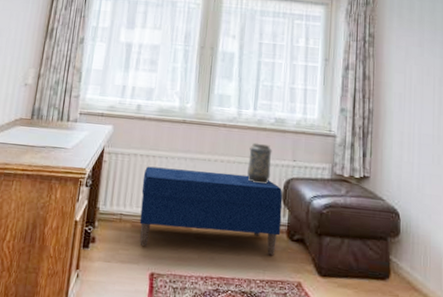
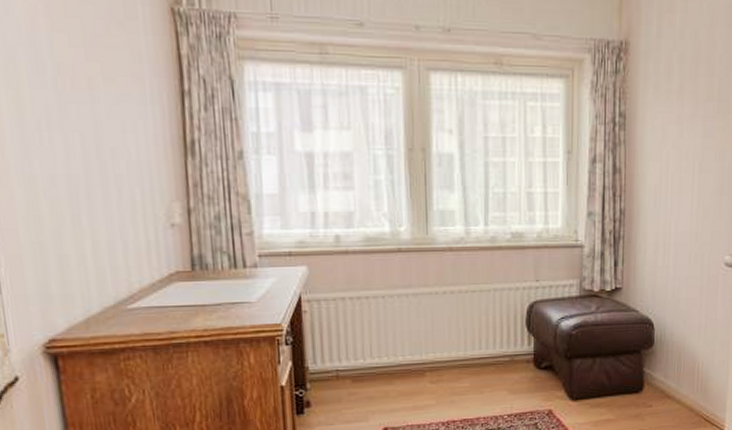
bench: present [139,166,283,256] -> none [357,305,527,401]
decorative vase: present [246,142,272,184] -> none [482,265,511,312]

